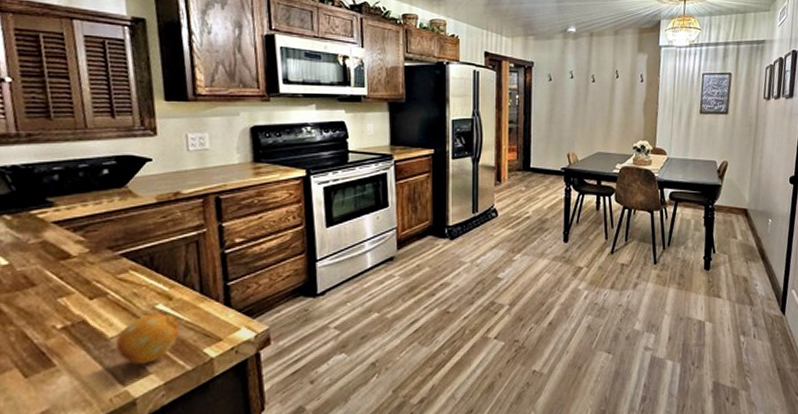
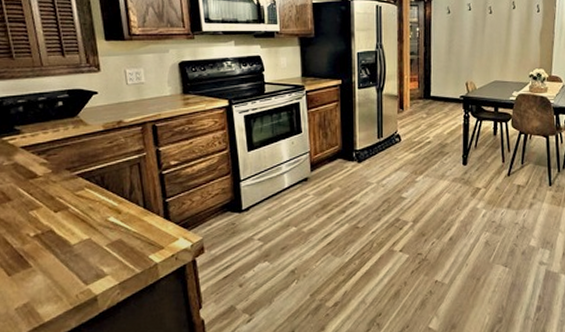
fruit: present [115,314,180,364] -> none [77,225,128,267]

